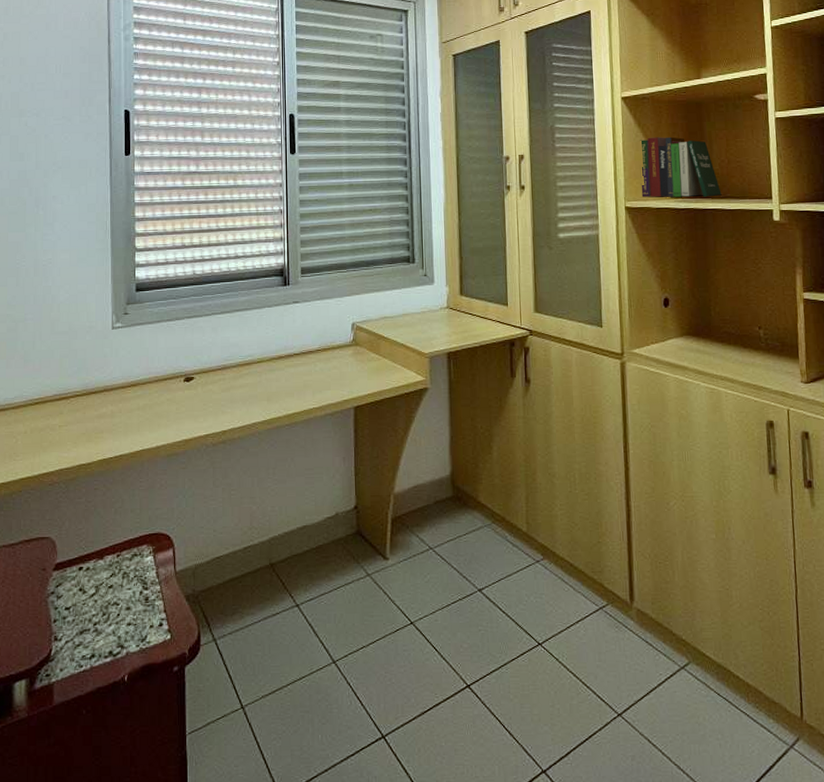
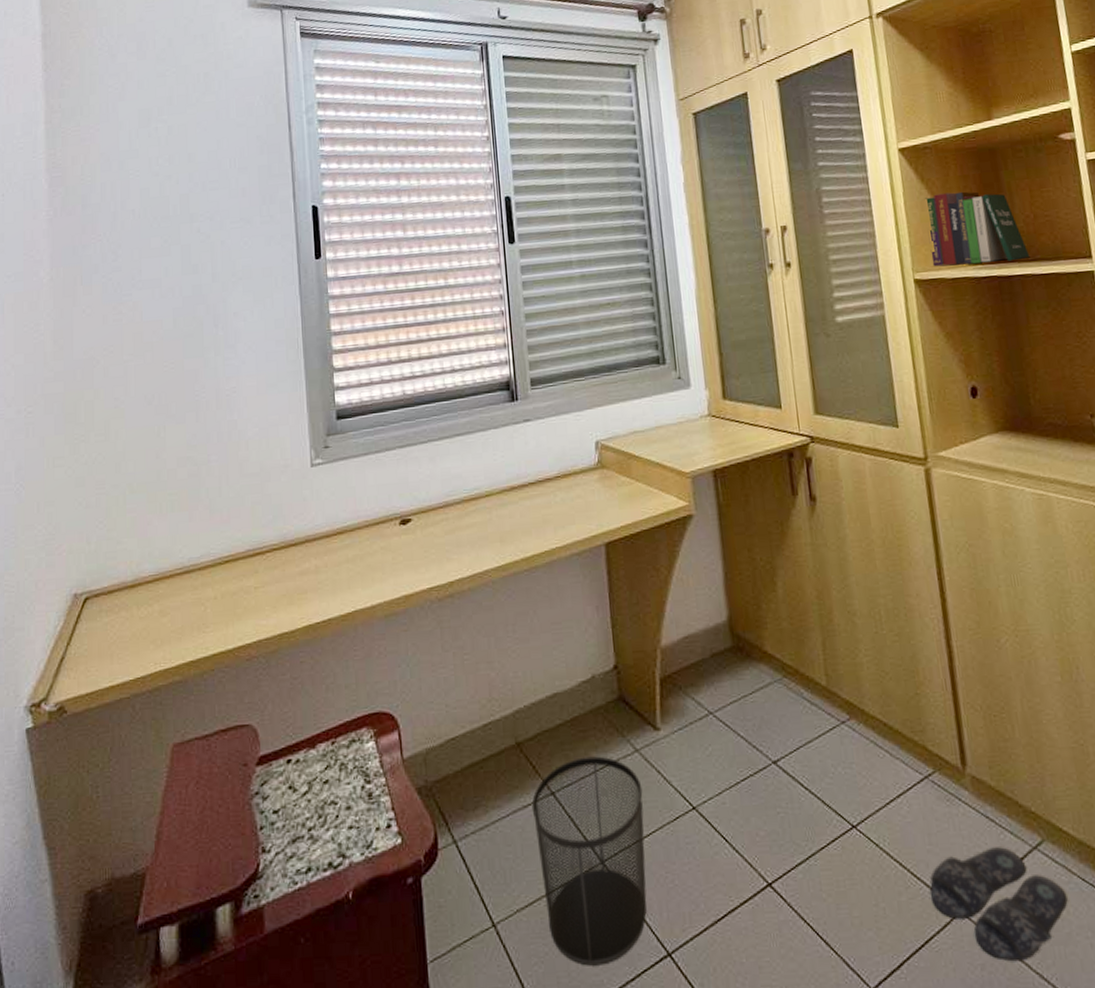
waste bin: none [279,578,371,743] -> present [531,756,647,966]
slippers: none [597,666,705,755] -> present [930,847,1068,962]

